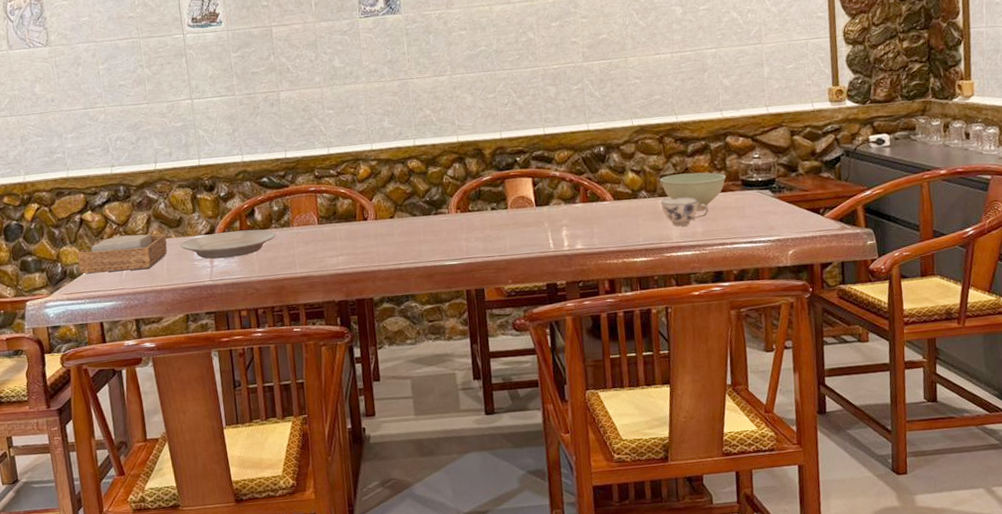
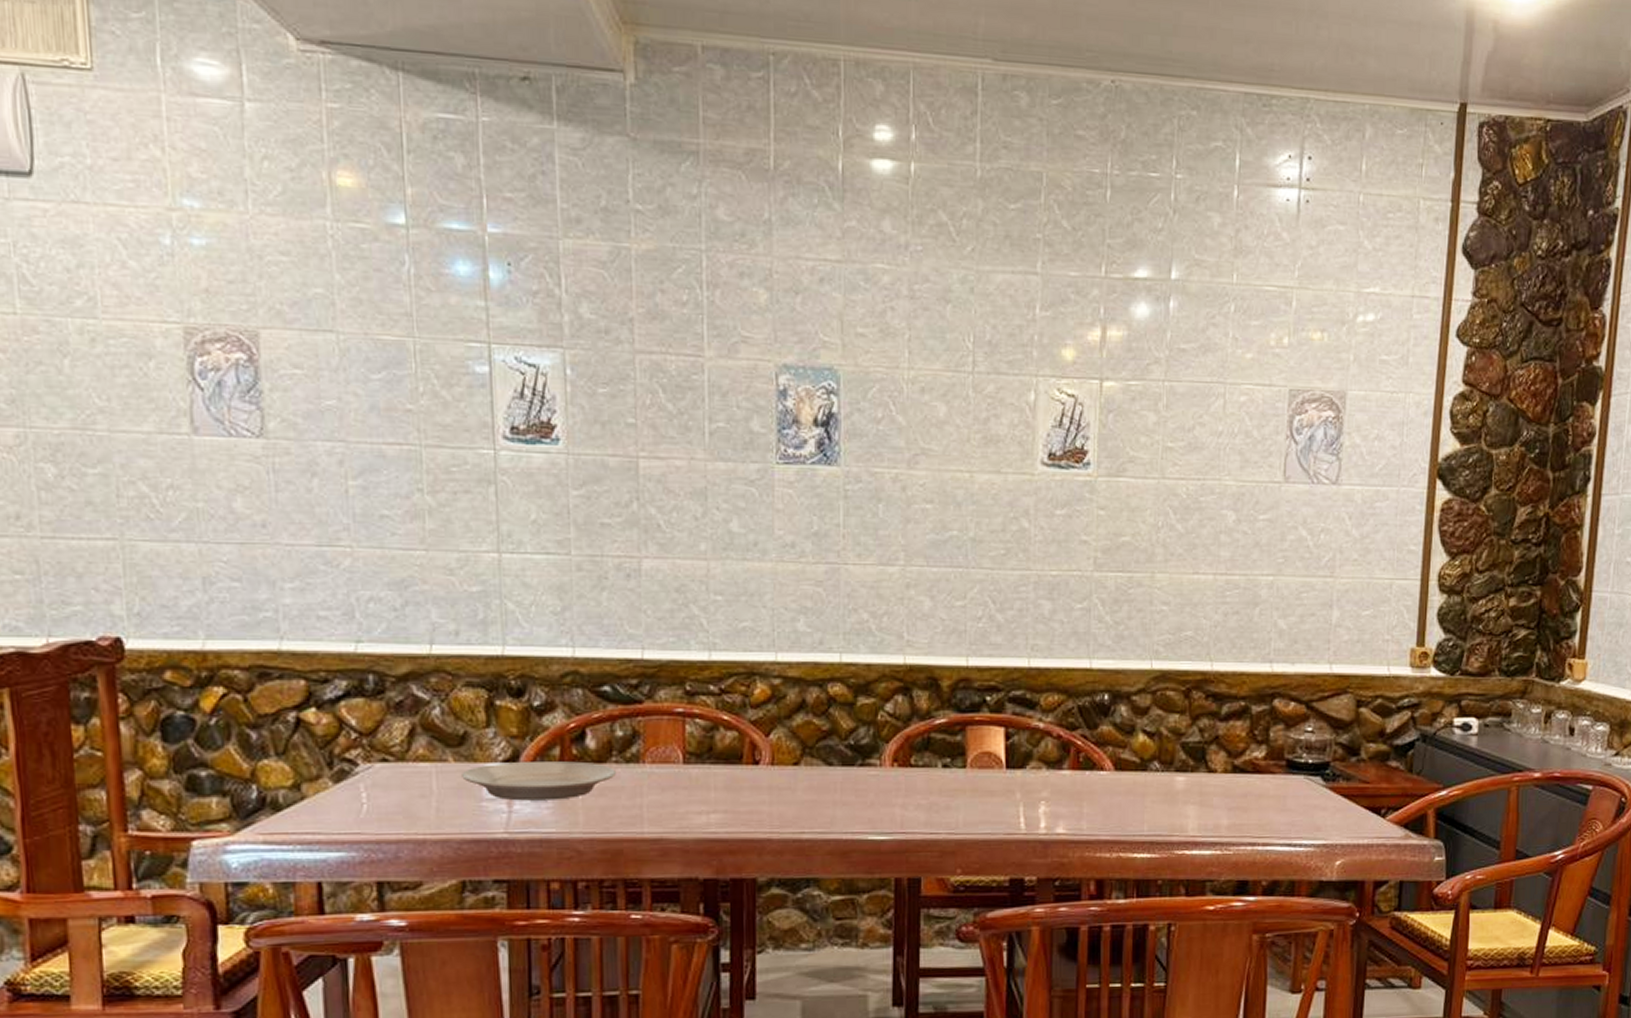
napkin holder: present [77,234,168,274] -> none [286,751,440,807]
bowl: present [659,172,726,210] -> none [1179,743,1268,795]
teacup: present [661,197,709,227] -> none [1178,774,1240,815]

